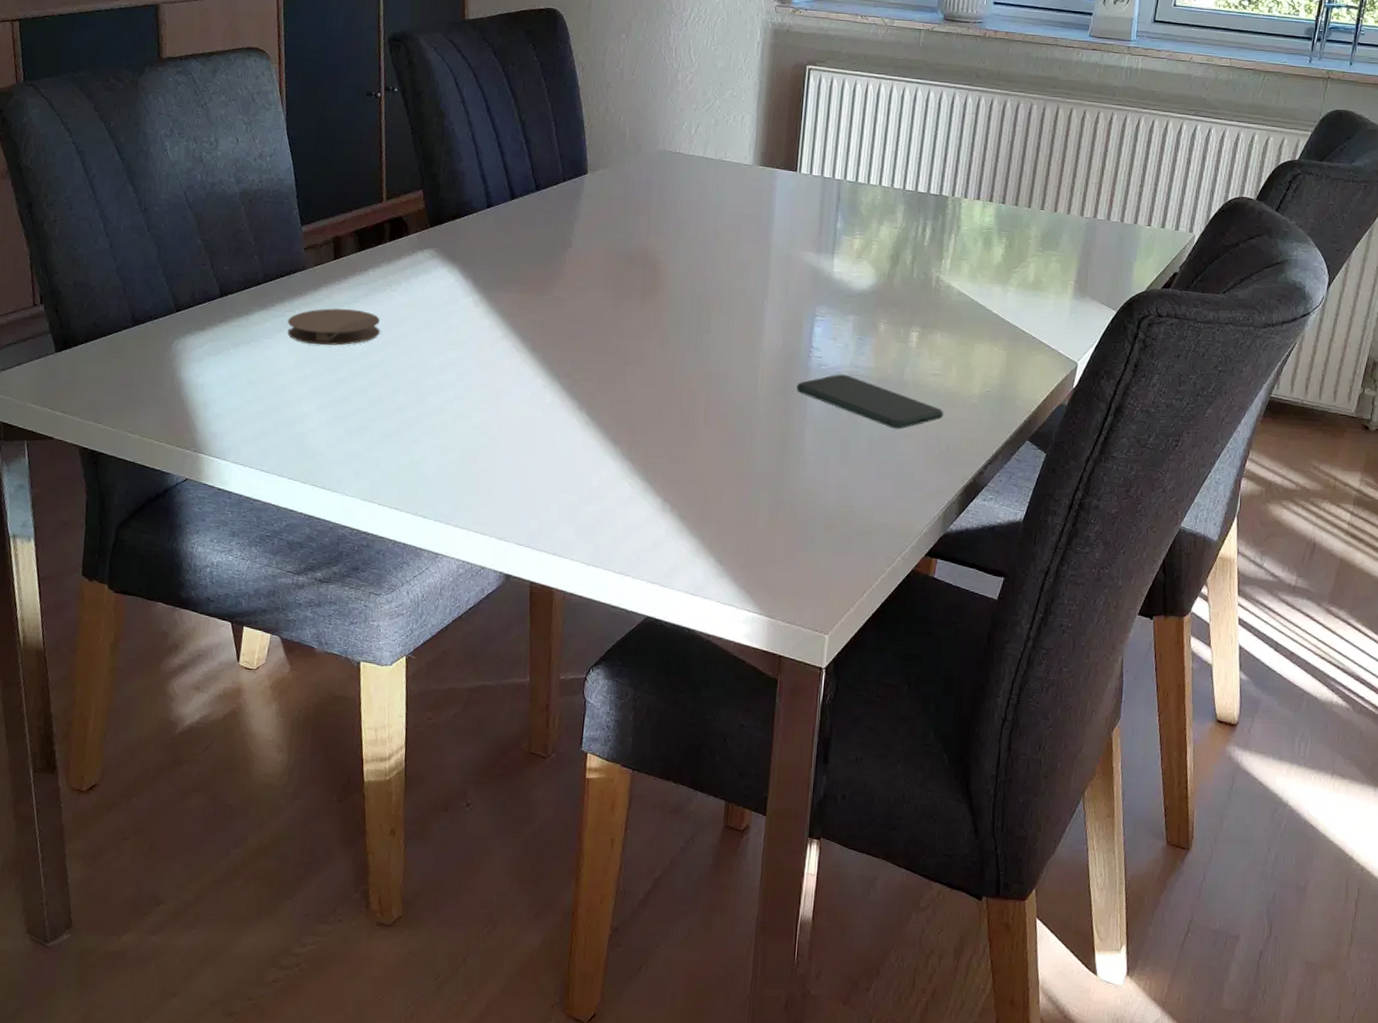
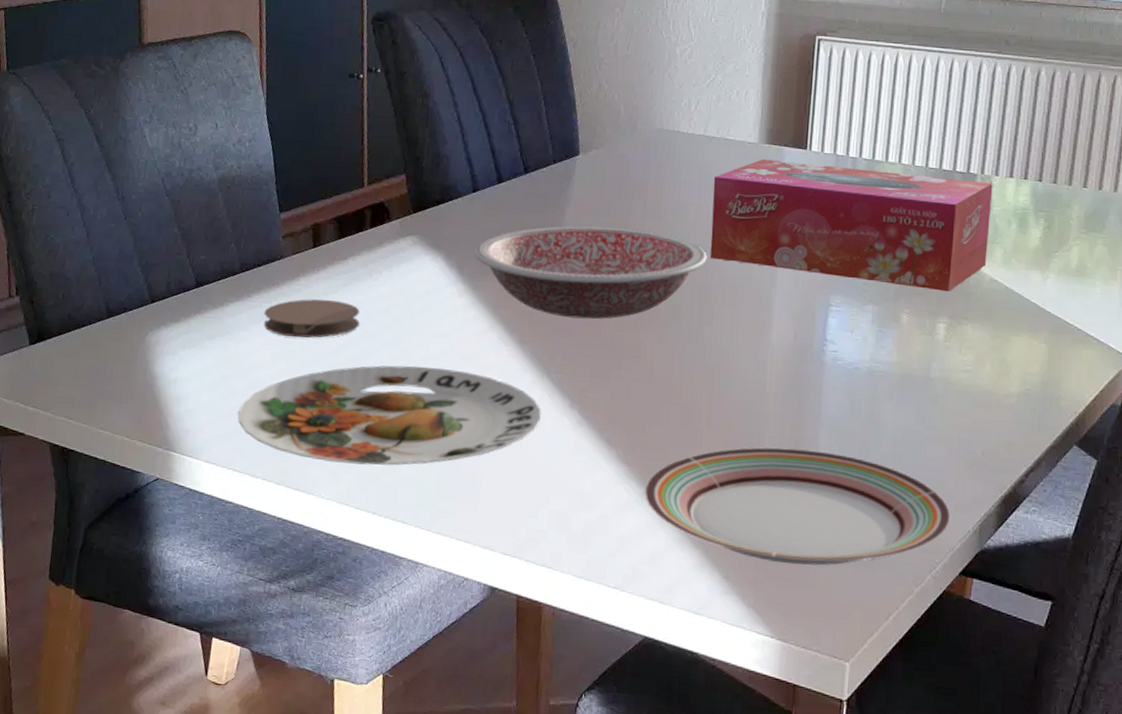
plate: none [263,371,552,465] -> present [237,365,541,466]
bowl: none [488,240,705,328] -> present [473,225,707,320]
plate: none [646,444,920,550] -> present [644,447,951,566]
tissue box: none [708,180,962,304] -> present [710,159,993,292]
smartphone: present [796,374,944,429] -> none [809,370,978,432]

